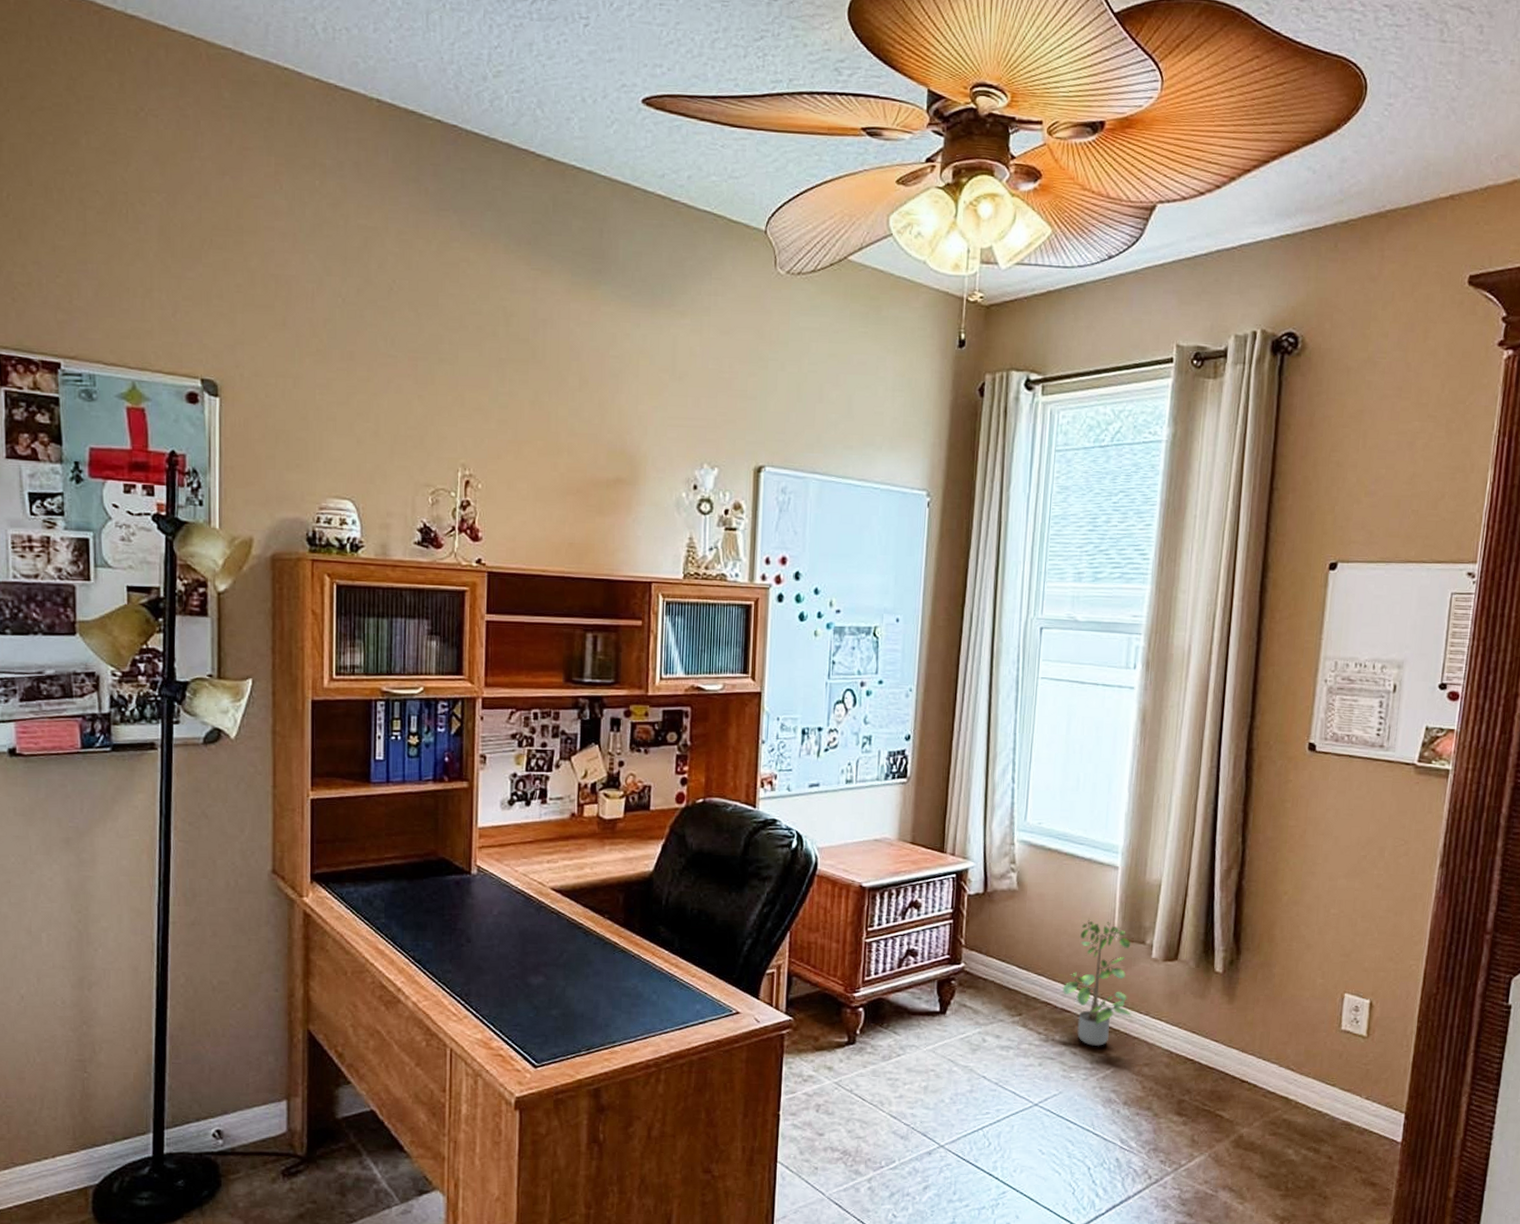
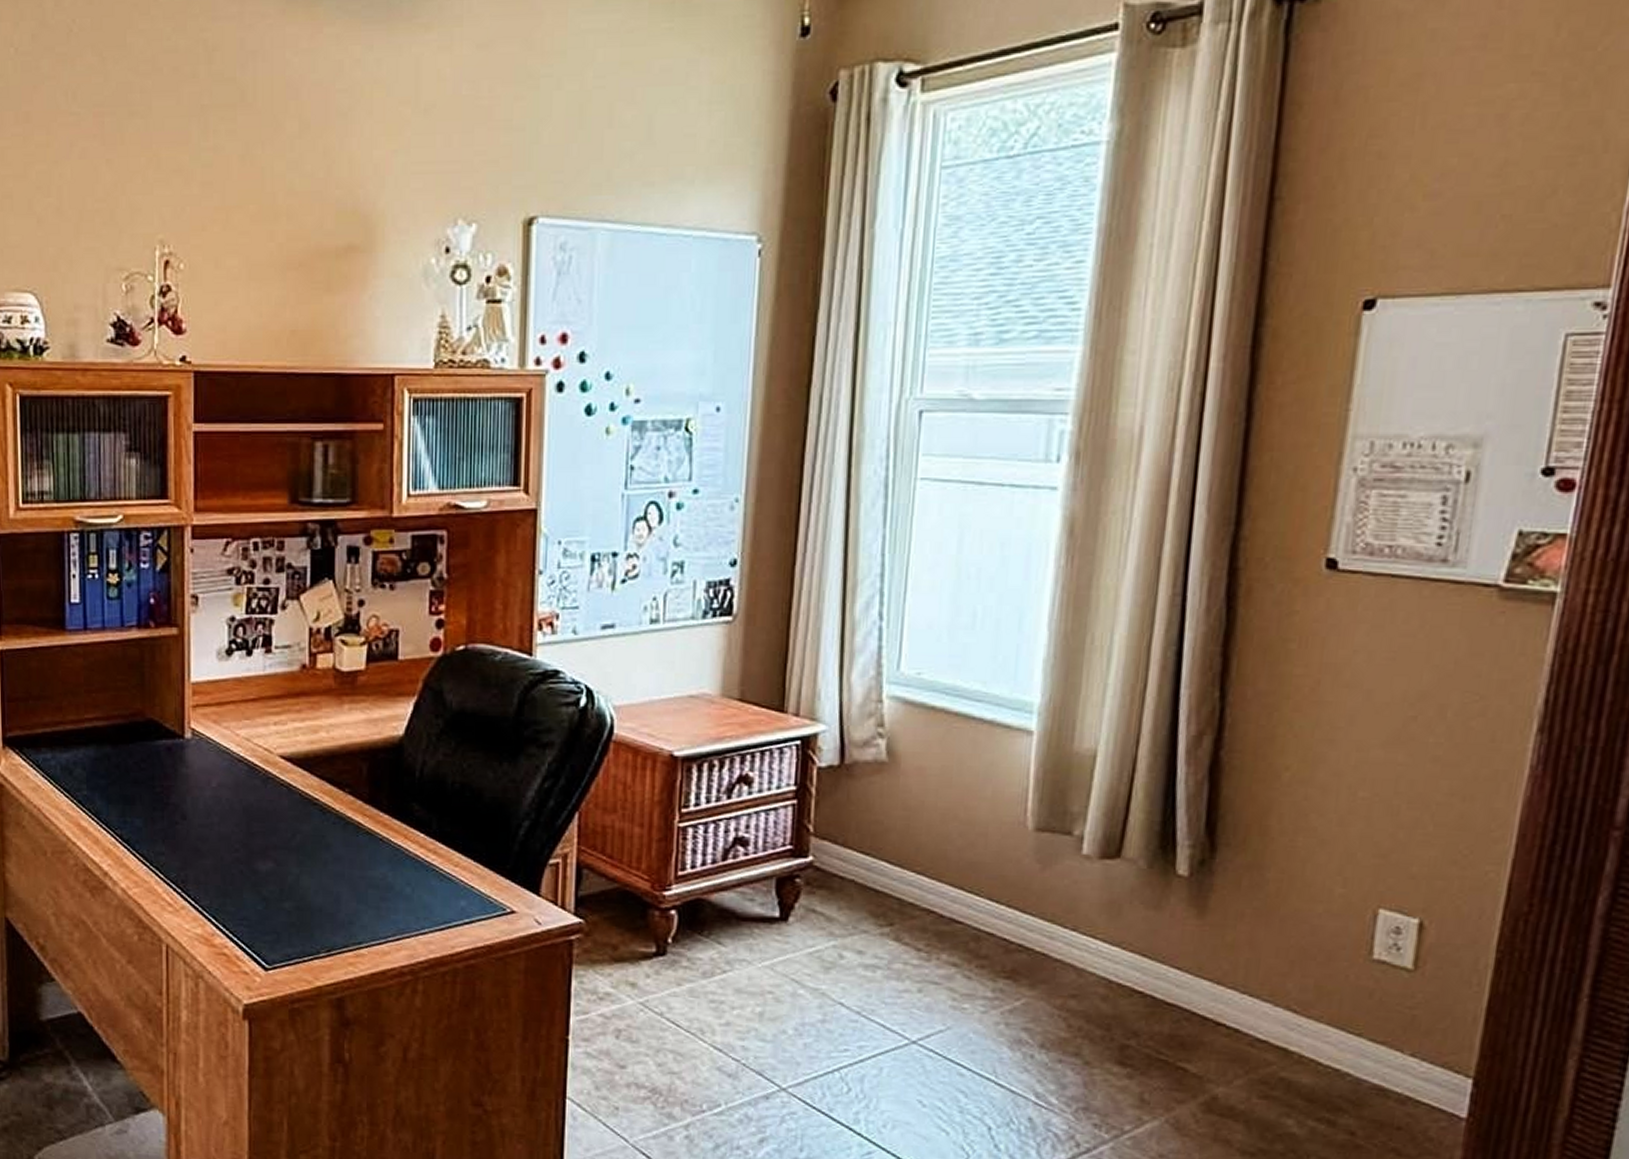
potted plant: present [1062,918,1133,1047] -> none [951,799,1053,970]

